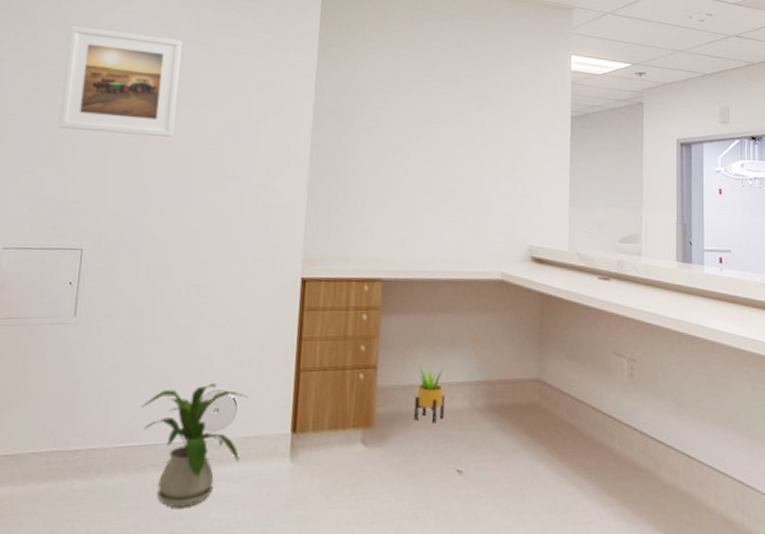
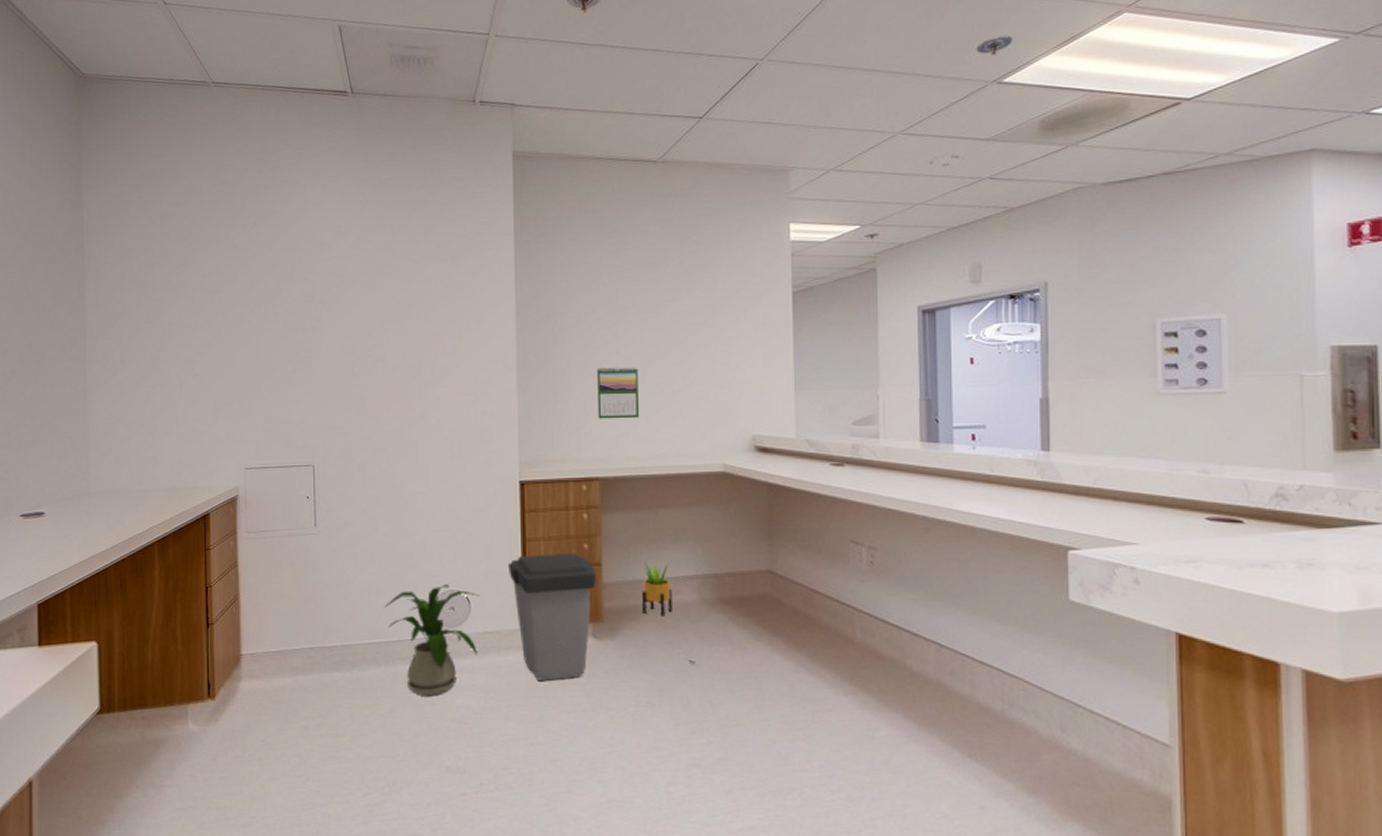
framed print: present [58,25,182,138] -> none [275,250,383,353]
trash can: none [280,354,371,491] -> present [507,552,596,681]
calendar: none [385,170,427,223] -> present [597,367,640,419]

